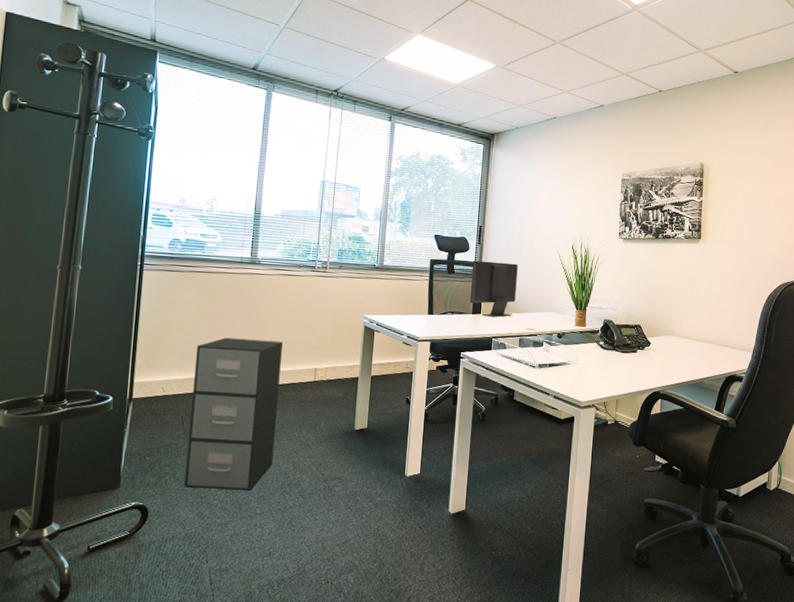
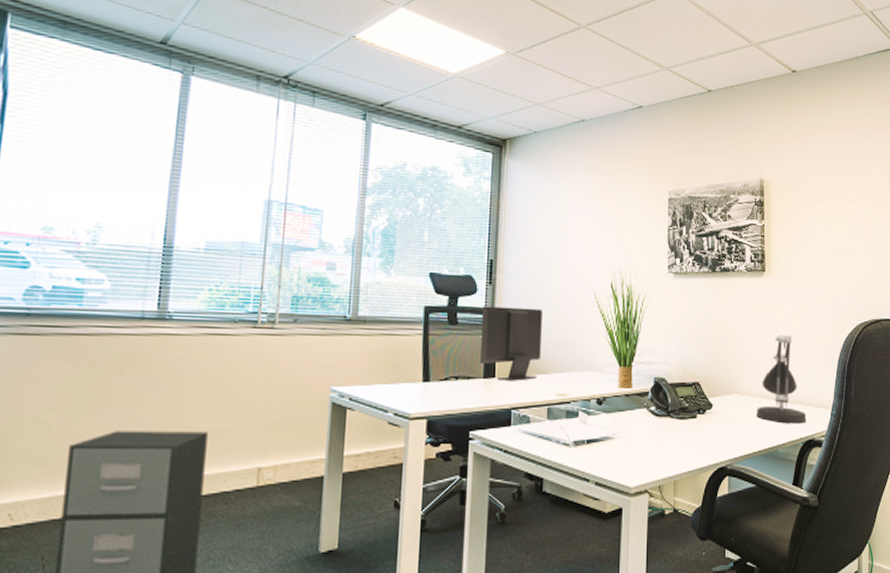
desk lamp: none [687,290,730,362] -> present [757,334,807,424]

